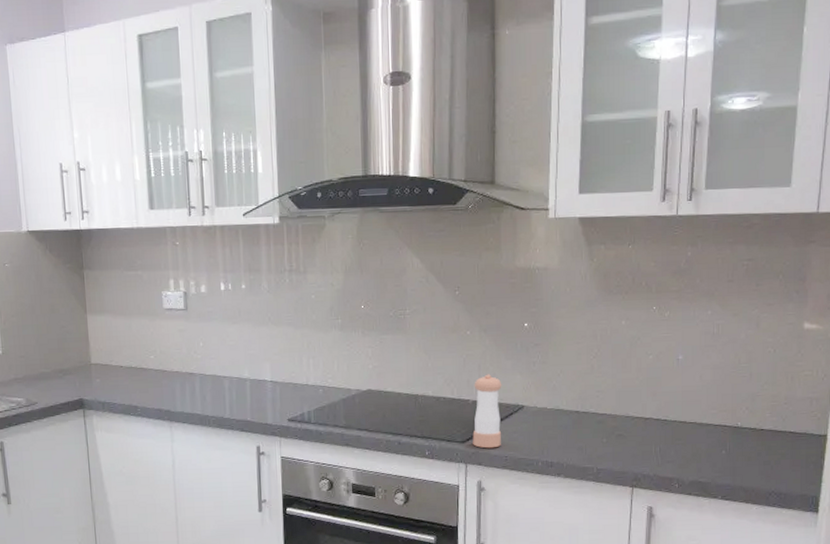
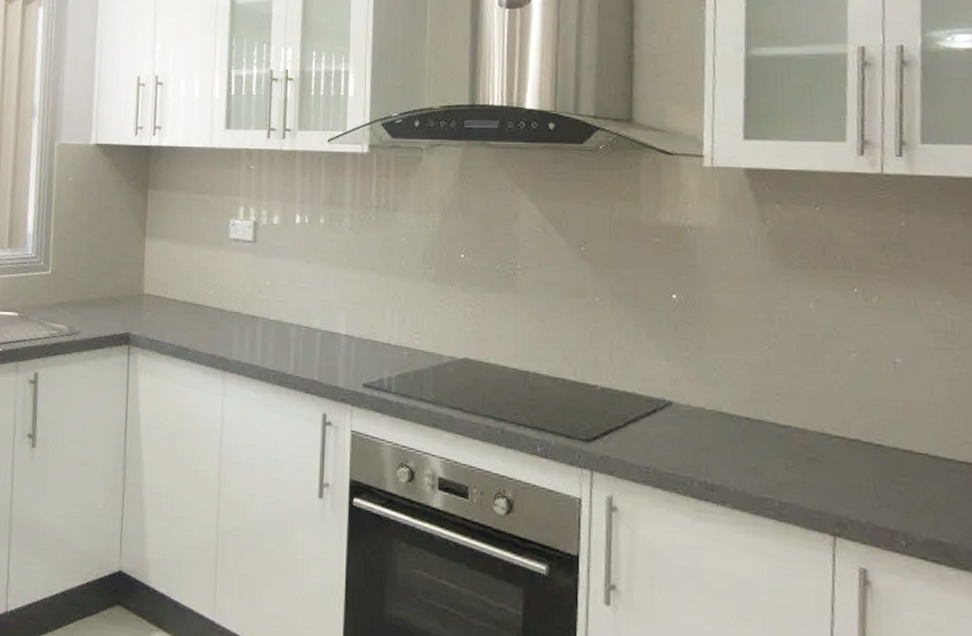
pepper shaker: present [472,374,502,449] -> none [601,355,642,455]

